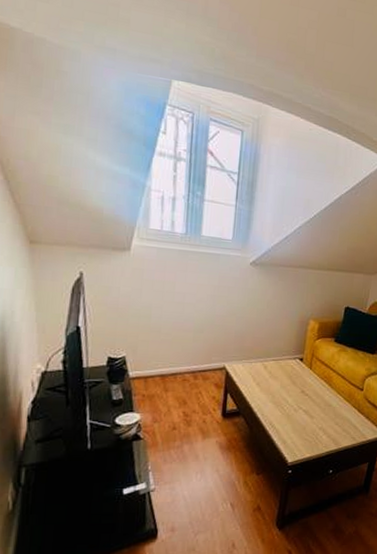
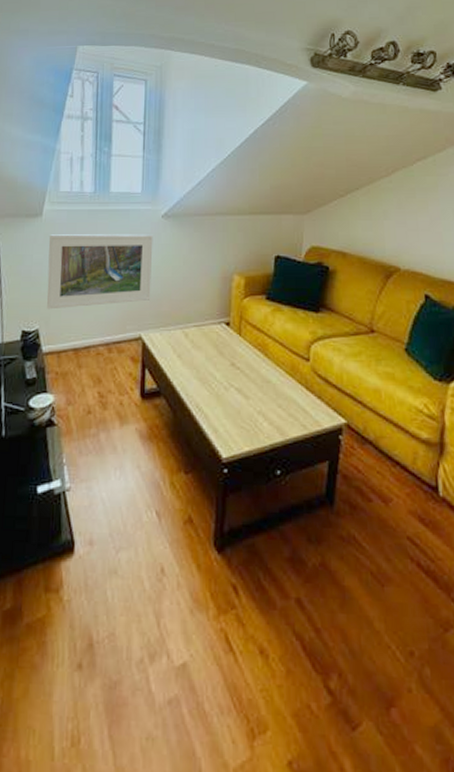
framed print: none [134,269,241,340] -> present [47,234,153,310]

